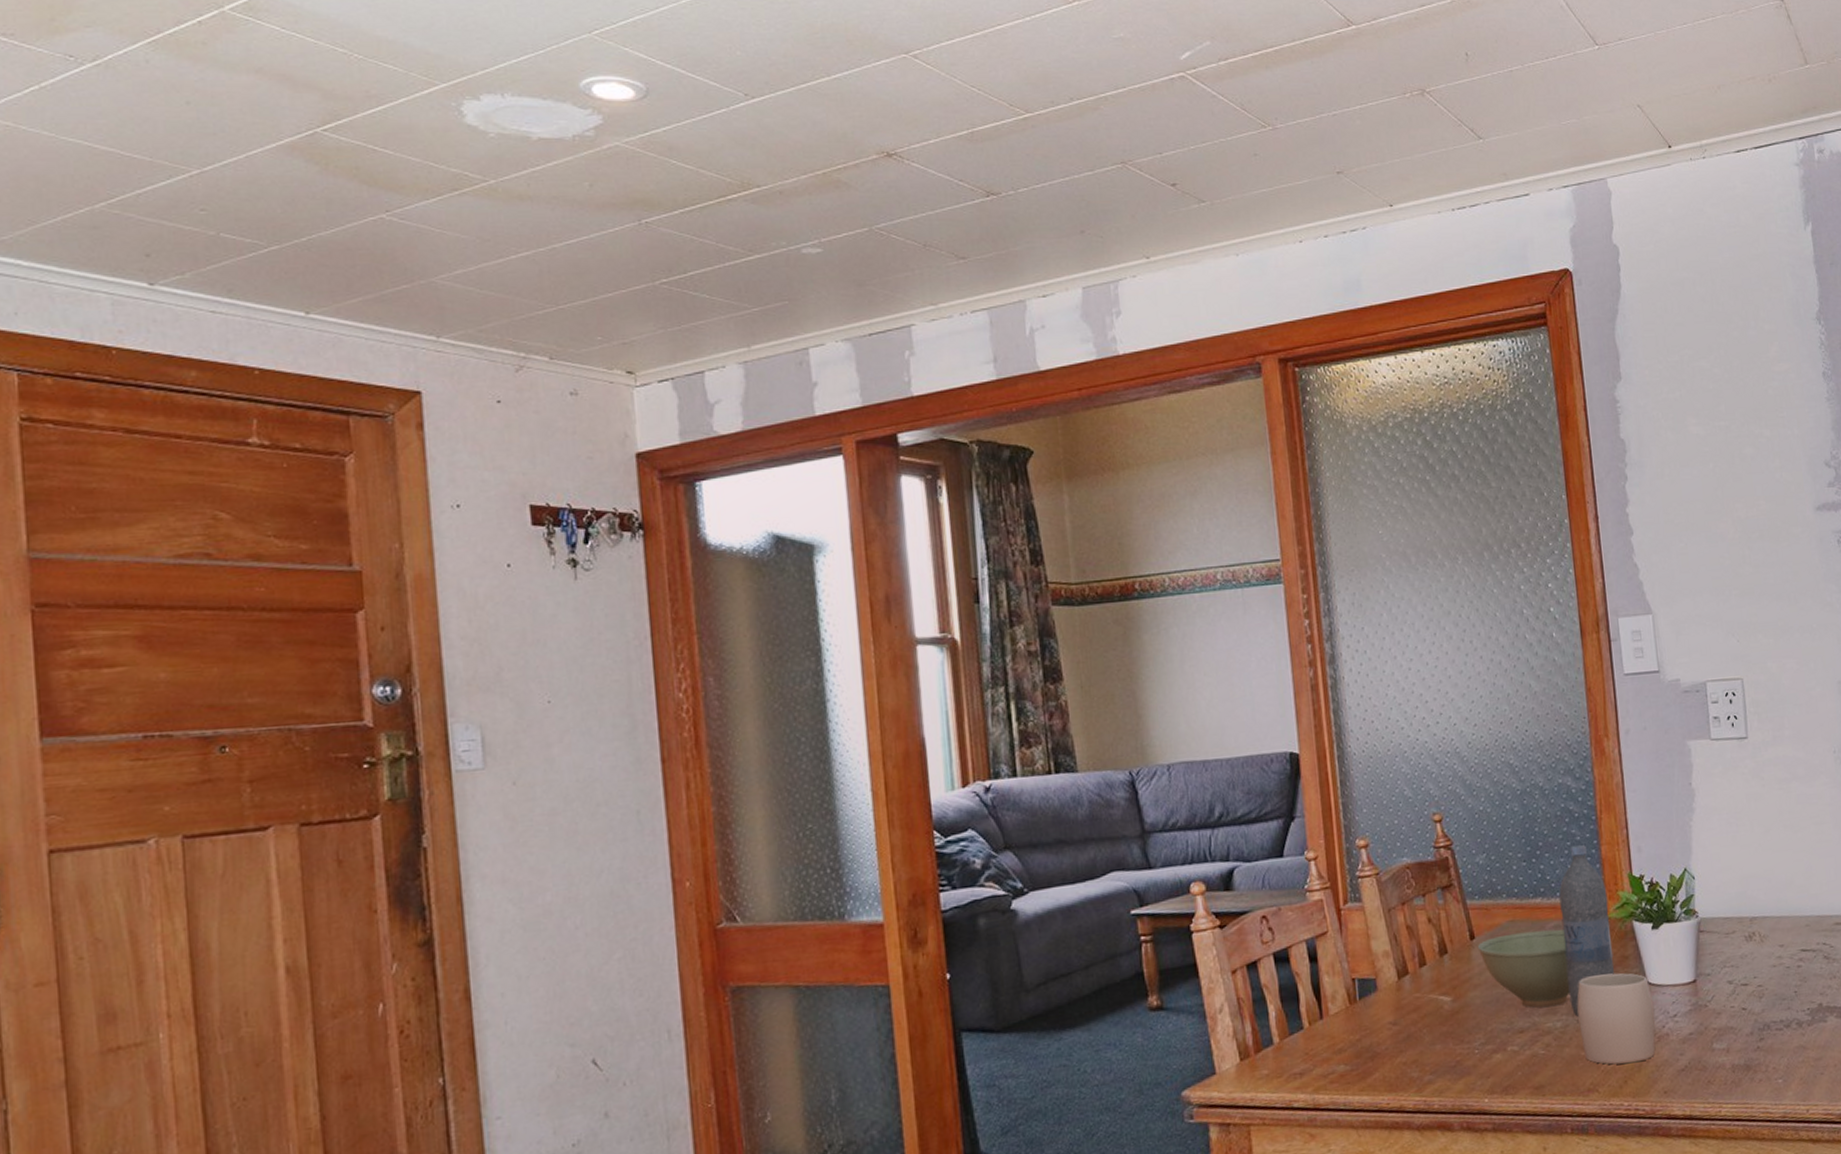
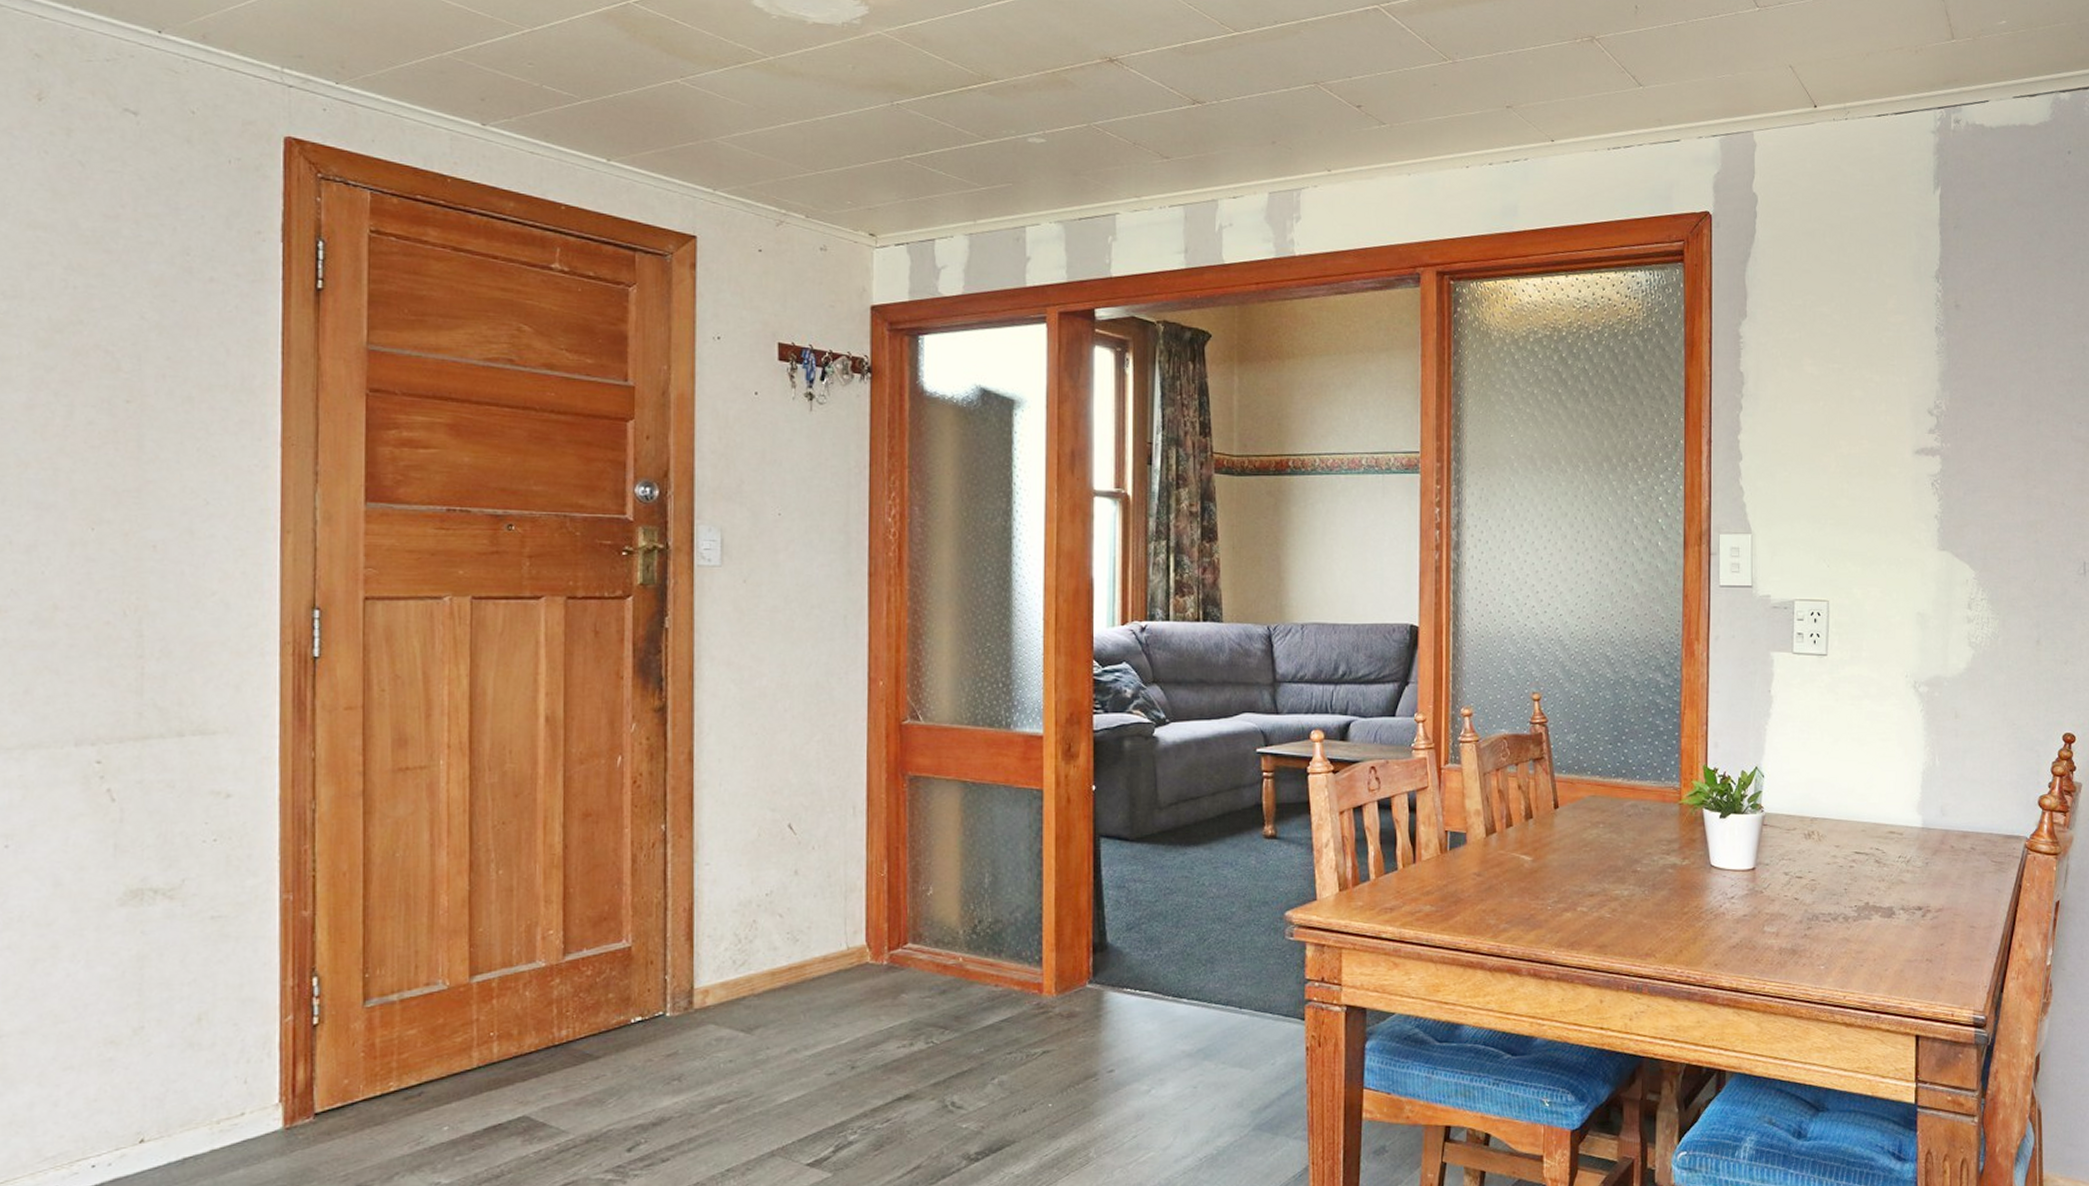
bowl: present [1477,929,1570,1008] -> none [1560,807,1640,877]
water bottle: present [1559,845,1615,1018] -> none [1638,736,1682,889]
mug: present [1577,972,1656,1065] -> none [1644,853,1714,936]

